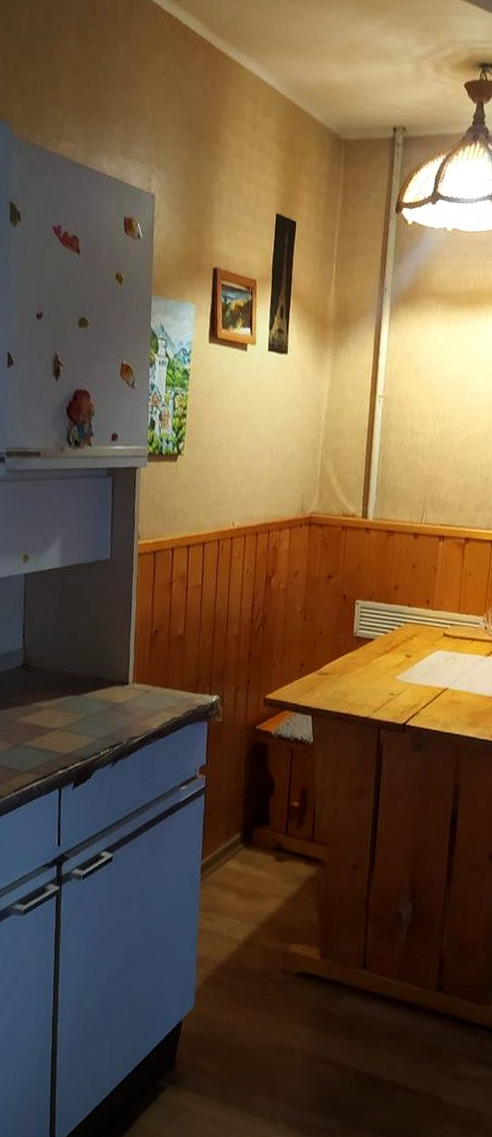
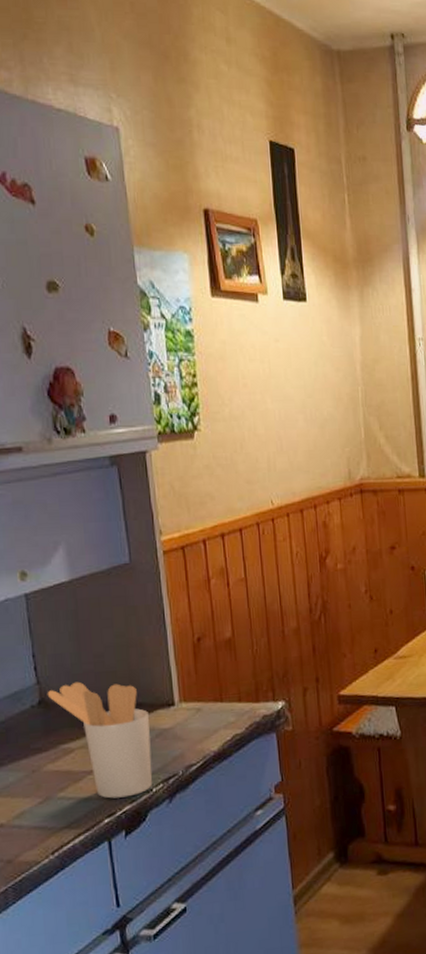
utensil holder: none [29,652,106,755] -> present [47,681,152,799]

